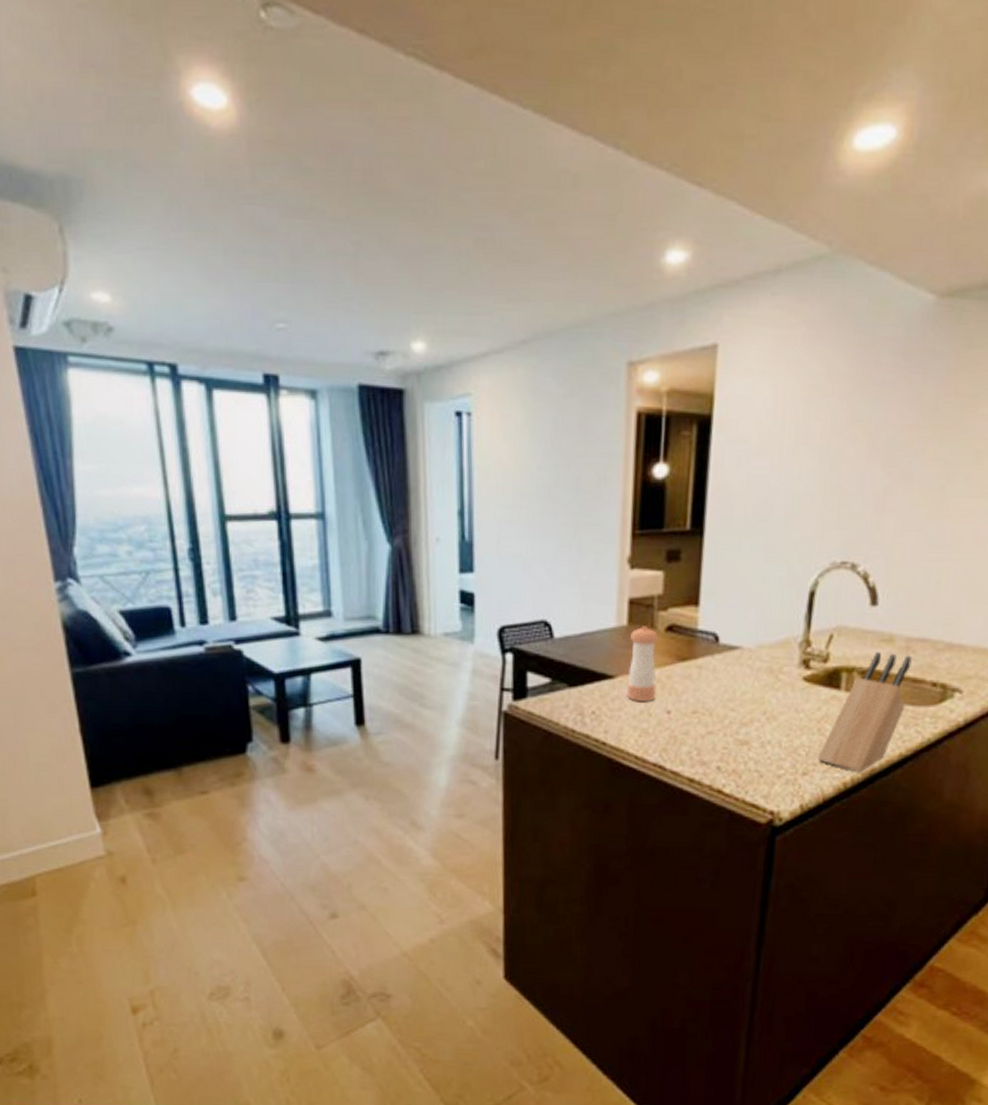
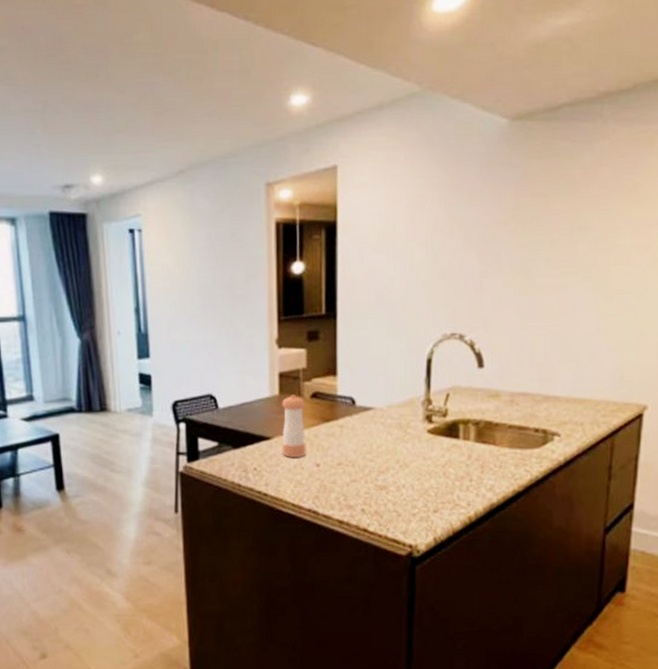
knife block: present [816,651,912,773] -> none [444,405,516,508]

